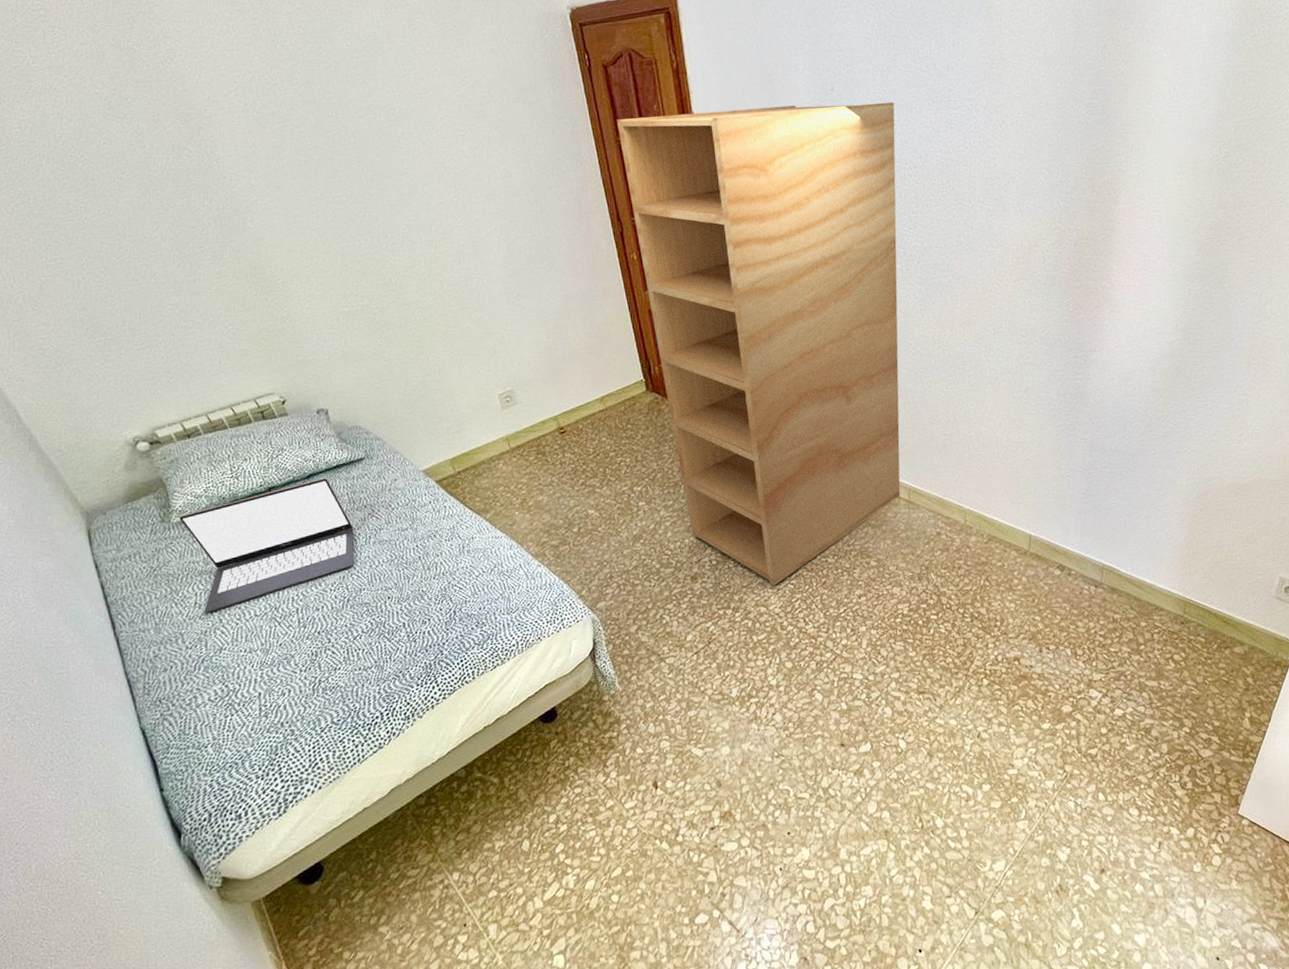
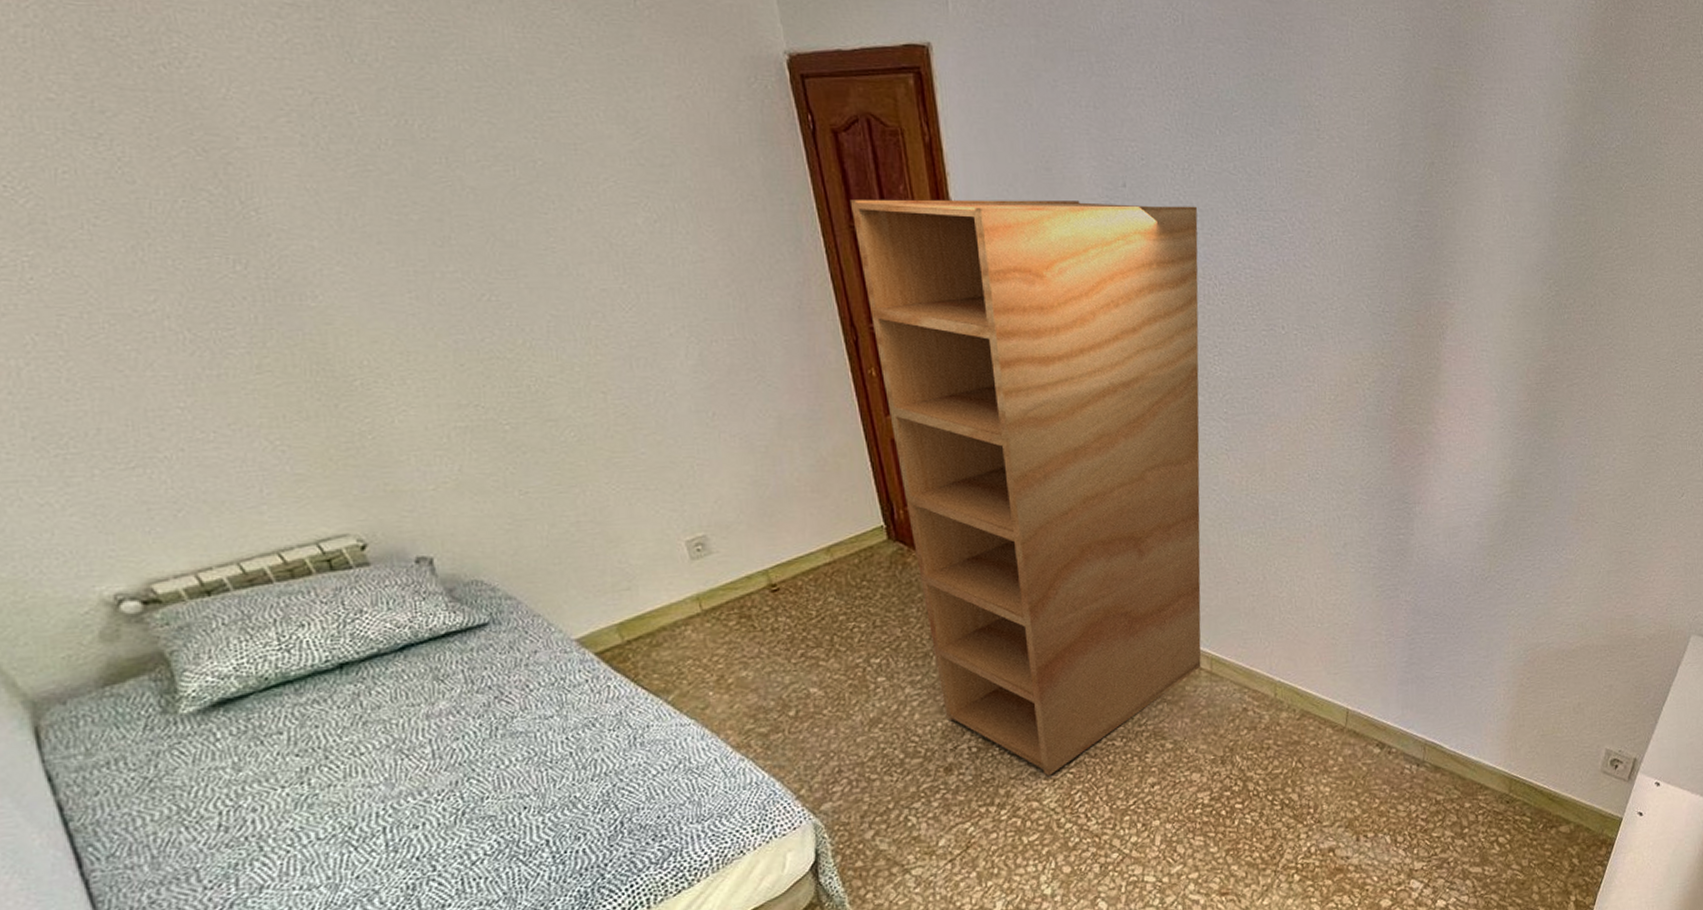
laptop: present [179,478,355,613] -> none [192,650,474,839]

